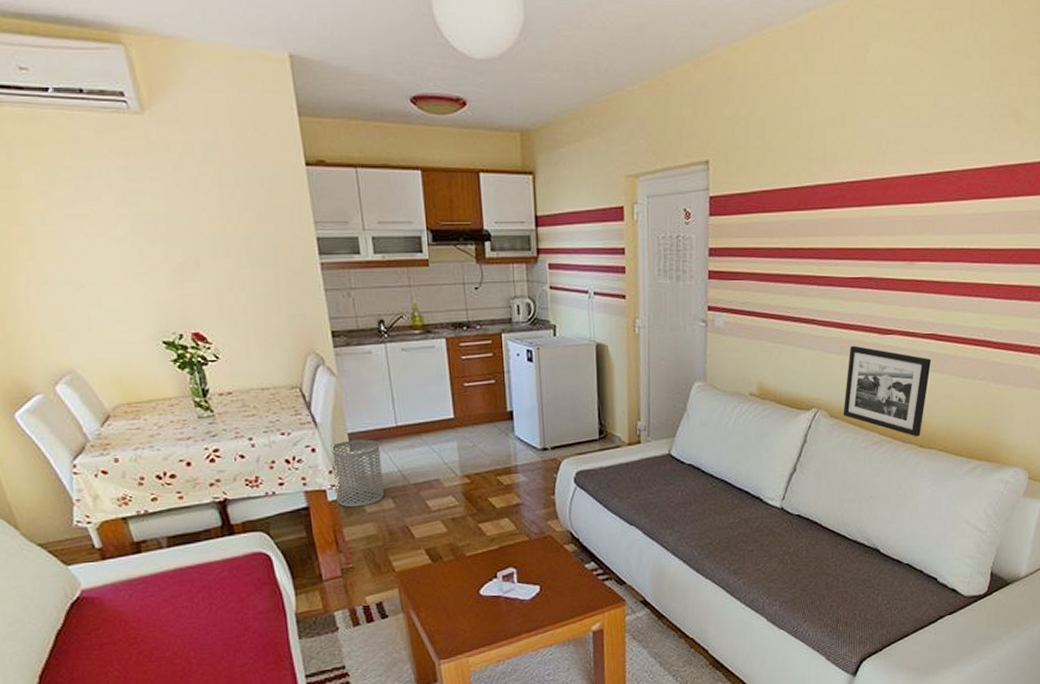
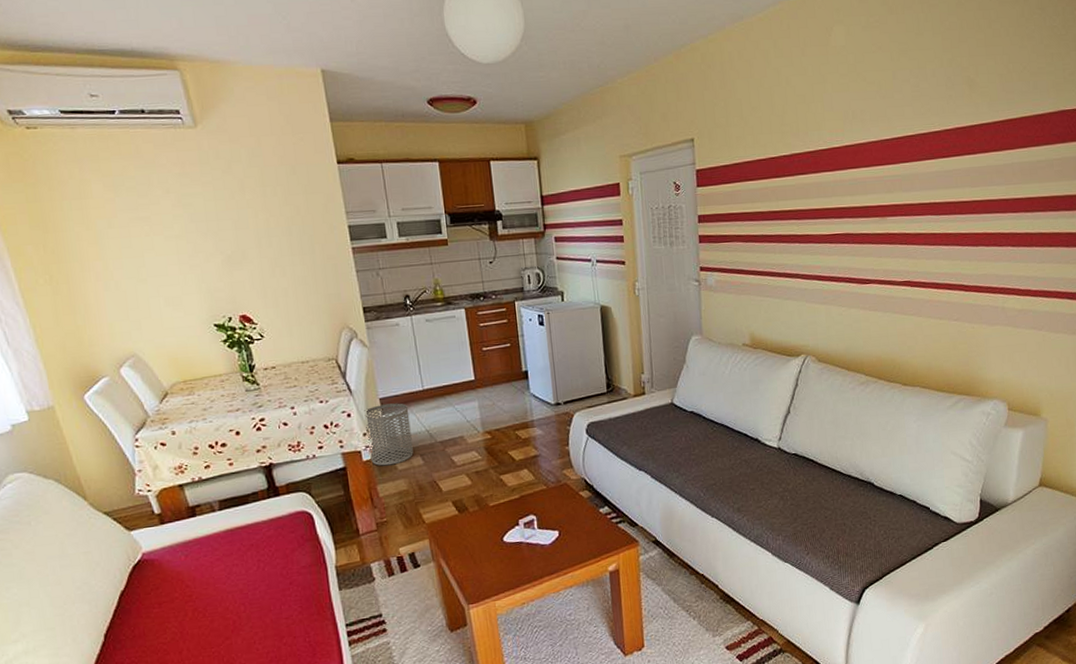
picture frame: present [843,345,932,437] -> none [830,295,909,376]

